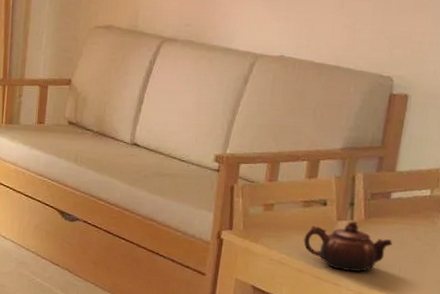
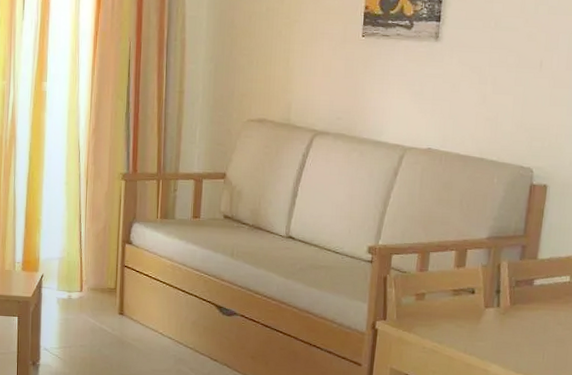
teapot: present [303,221,393,272] -> none [454,308,537,358]

